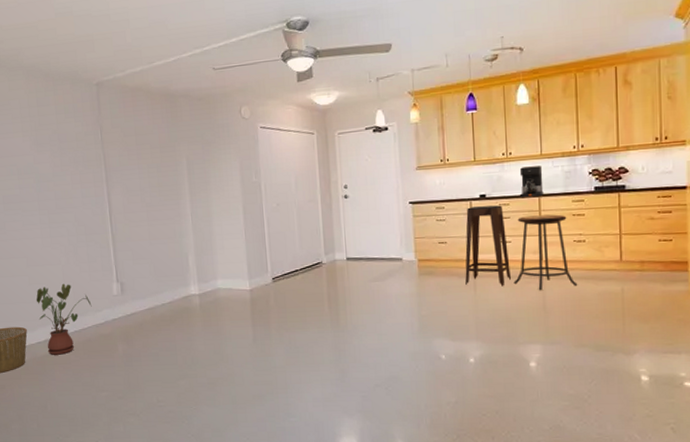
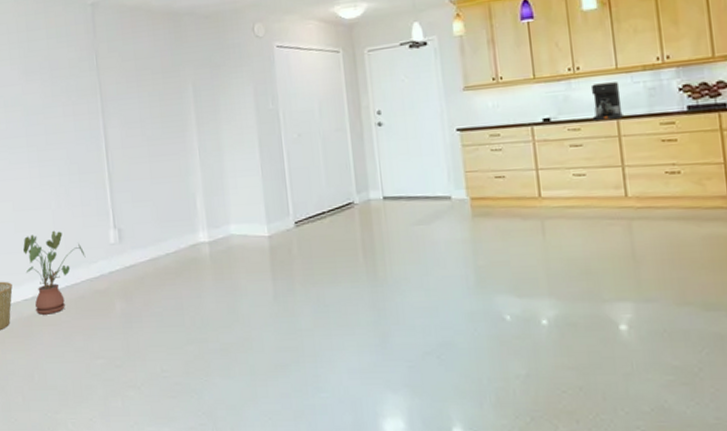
bar stool: present [465,205,511,287] -> none [527,130,588,230]
bar stool: present [513,214,578,291] -> none [592,140,675,235]

